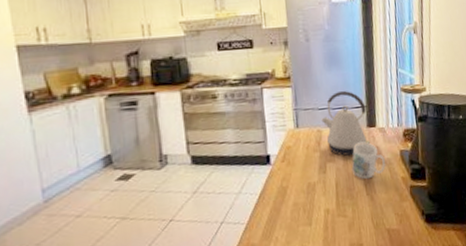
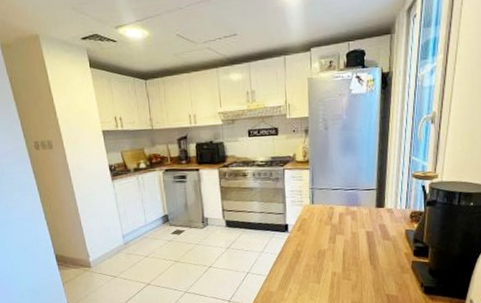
kettle: present [321,91,371,156] -> none [334,175,378,231]
mug: present [351,141,386,180] -> none [358,219,390,252]

